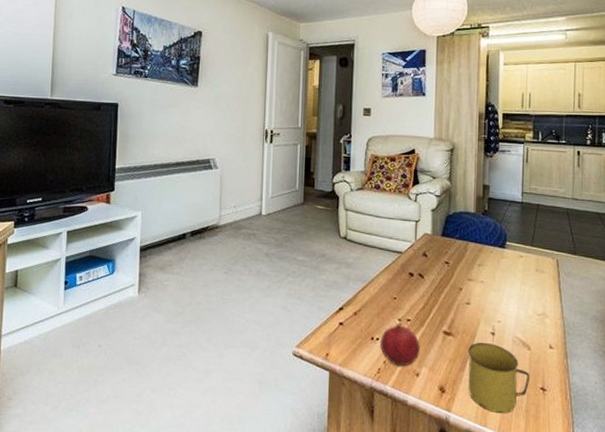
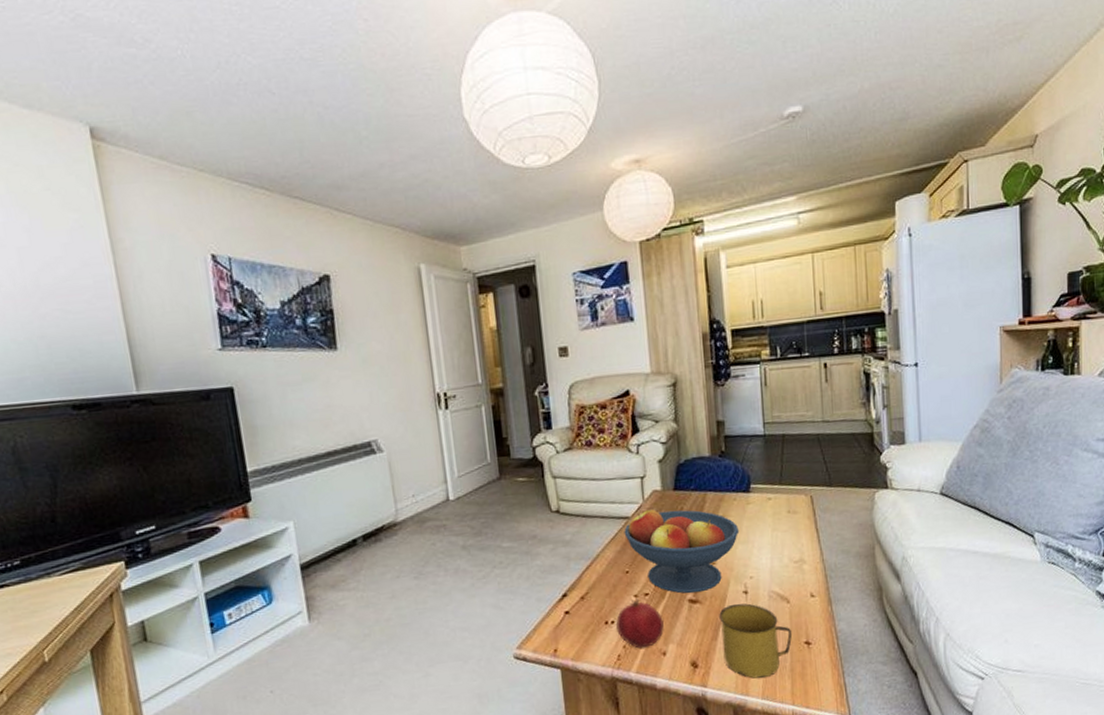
fruit bowl: none [396,249,493,327] -> present [624,509,740,594]

